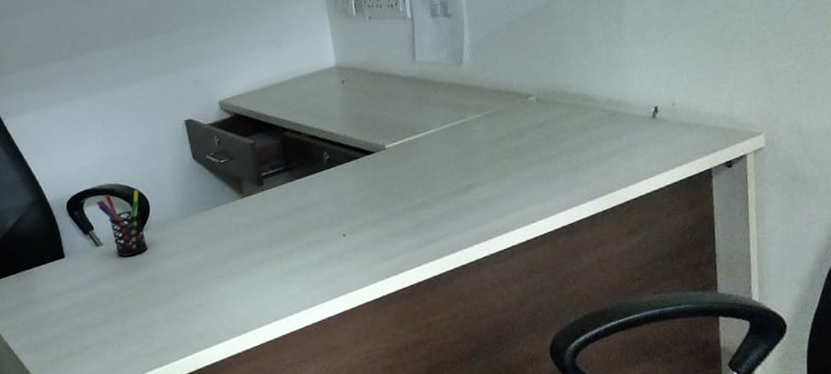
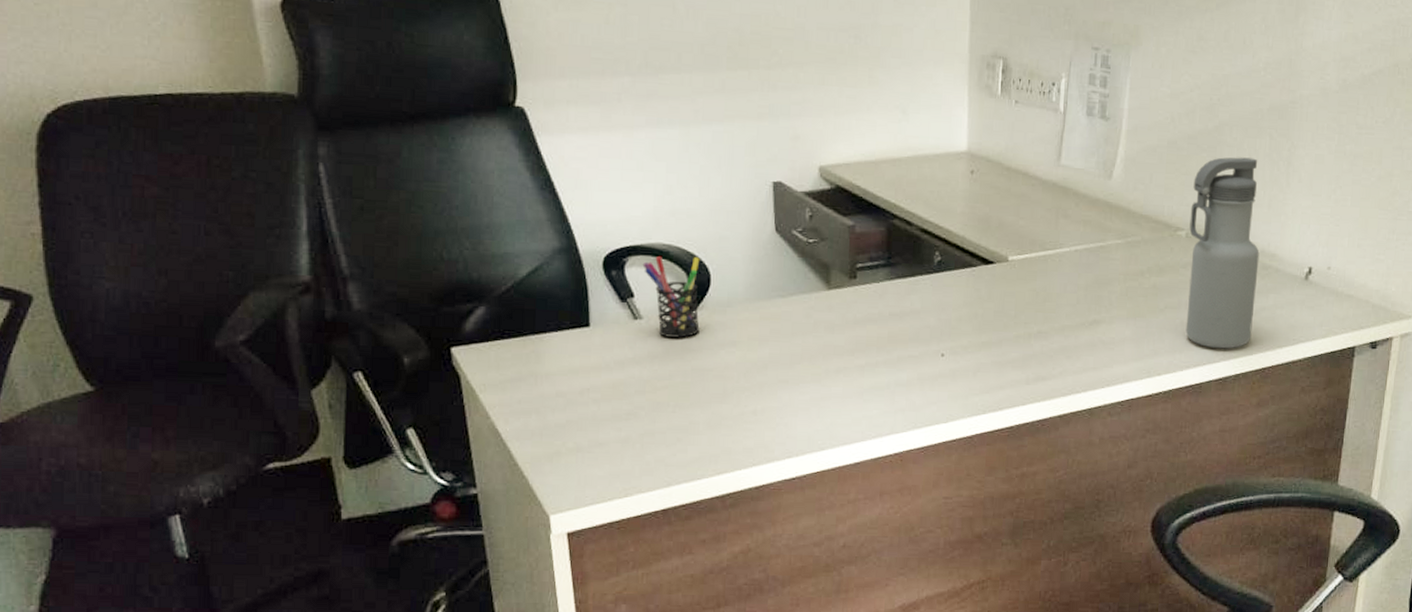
water bottle: none [535,23,612,192] -> present [1185,157,1260,349]

